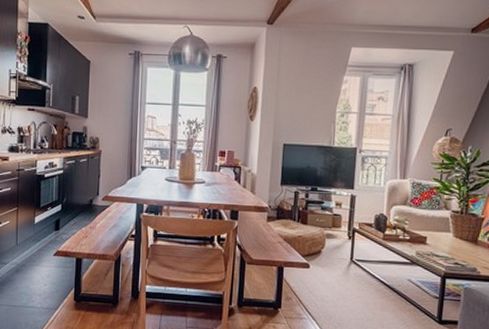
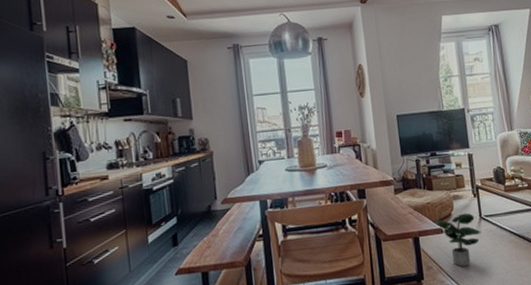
potted plant: none [303,253,349,305] -> present [435,212,481,267]

